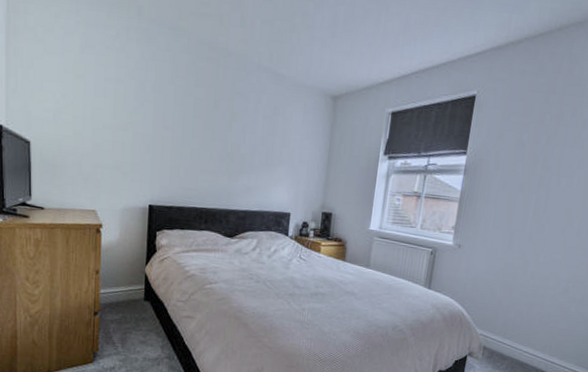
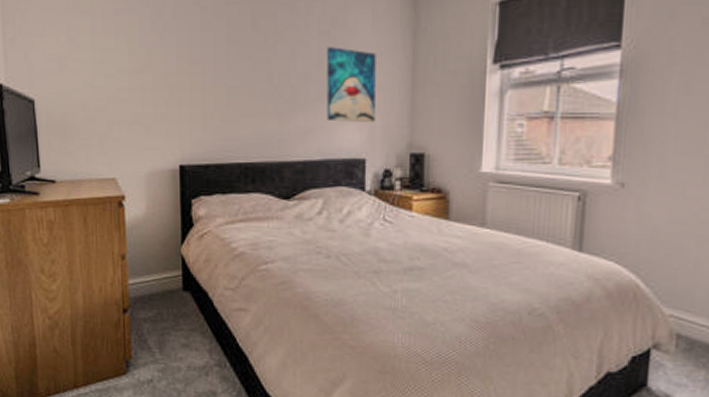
wall art: none [264,129,304,187] -> present [326,47,376,122]

